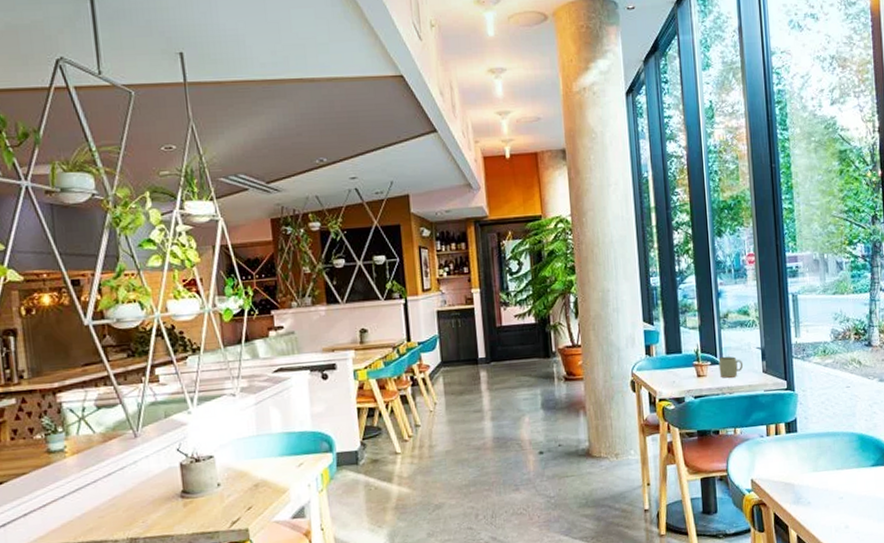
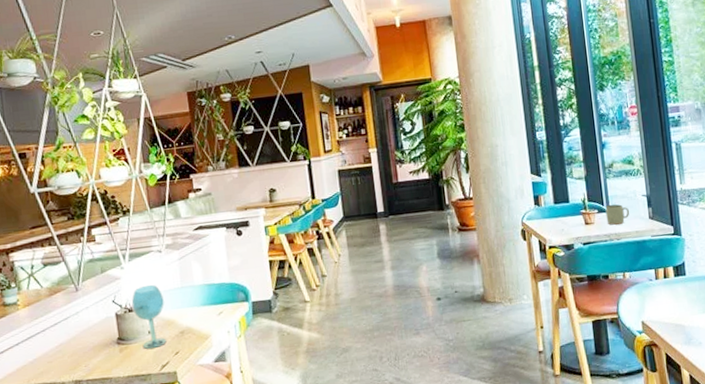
wine glass: none [199,431,238,503] -> present [131,284,167,349]

